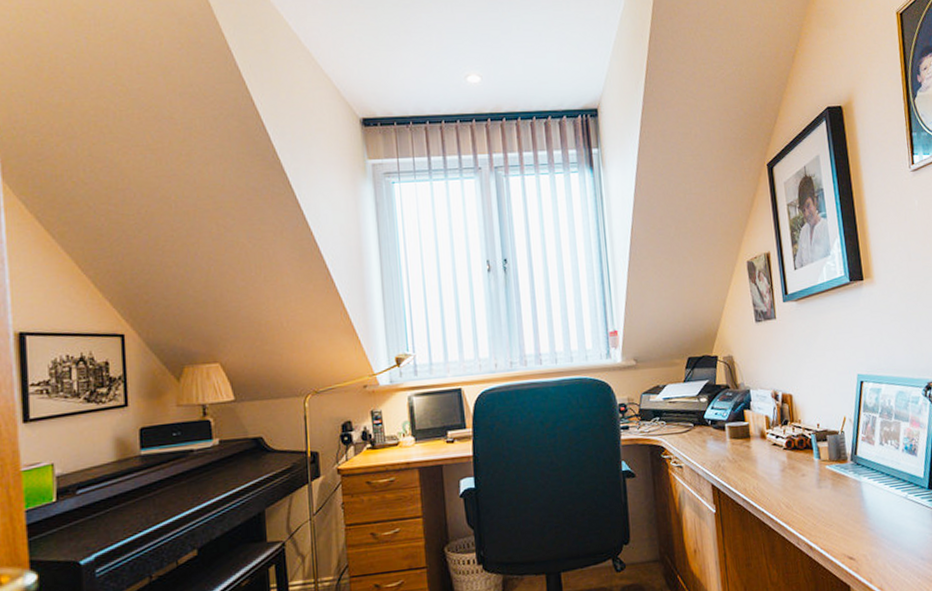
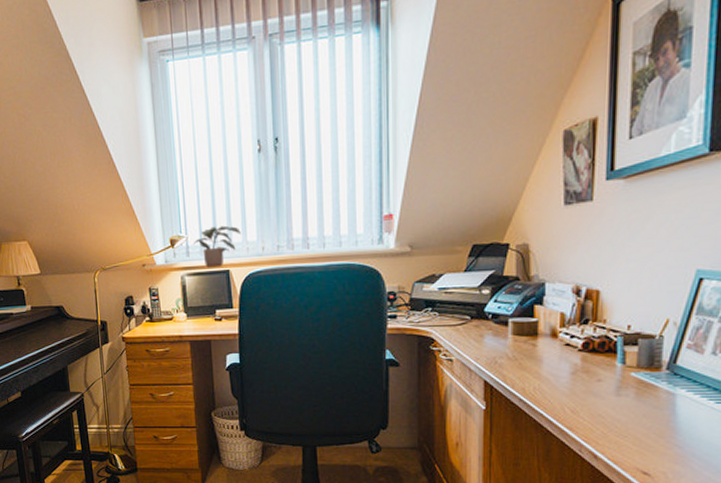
potted plant: none [421,343,473,387] -> present [193,225,241,268]

